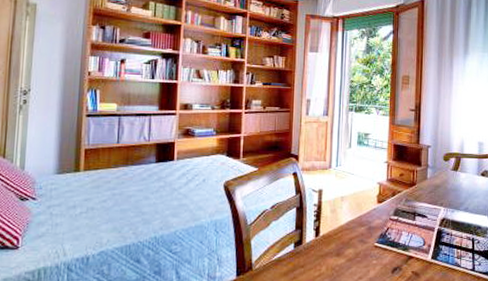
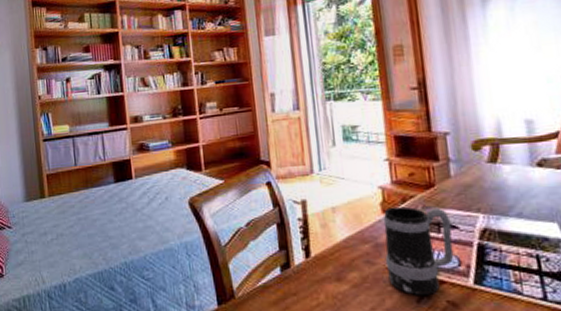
mug: none [374,199,423,267] -> present [383,206,454,295]

